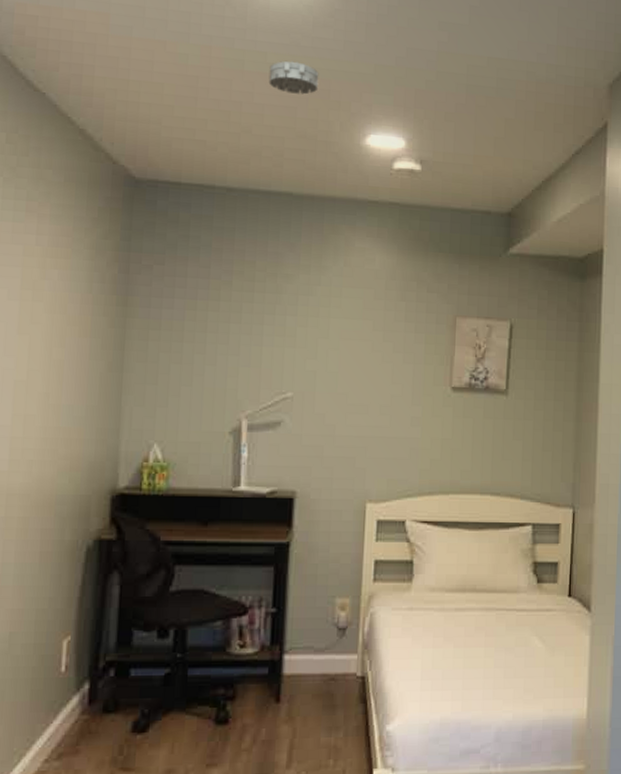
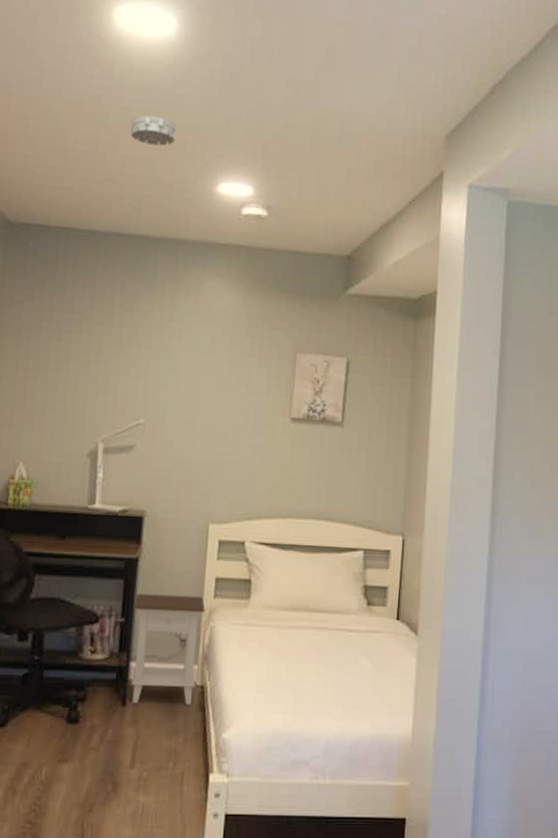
nightstand: none [286,581,364,699] -> present [132,594,205,705]

